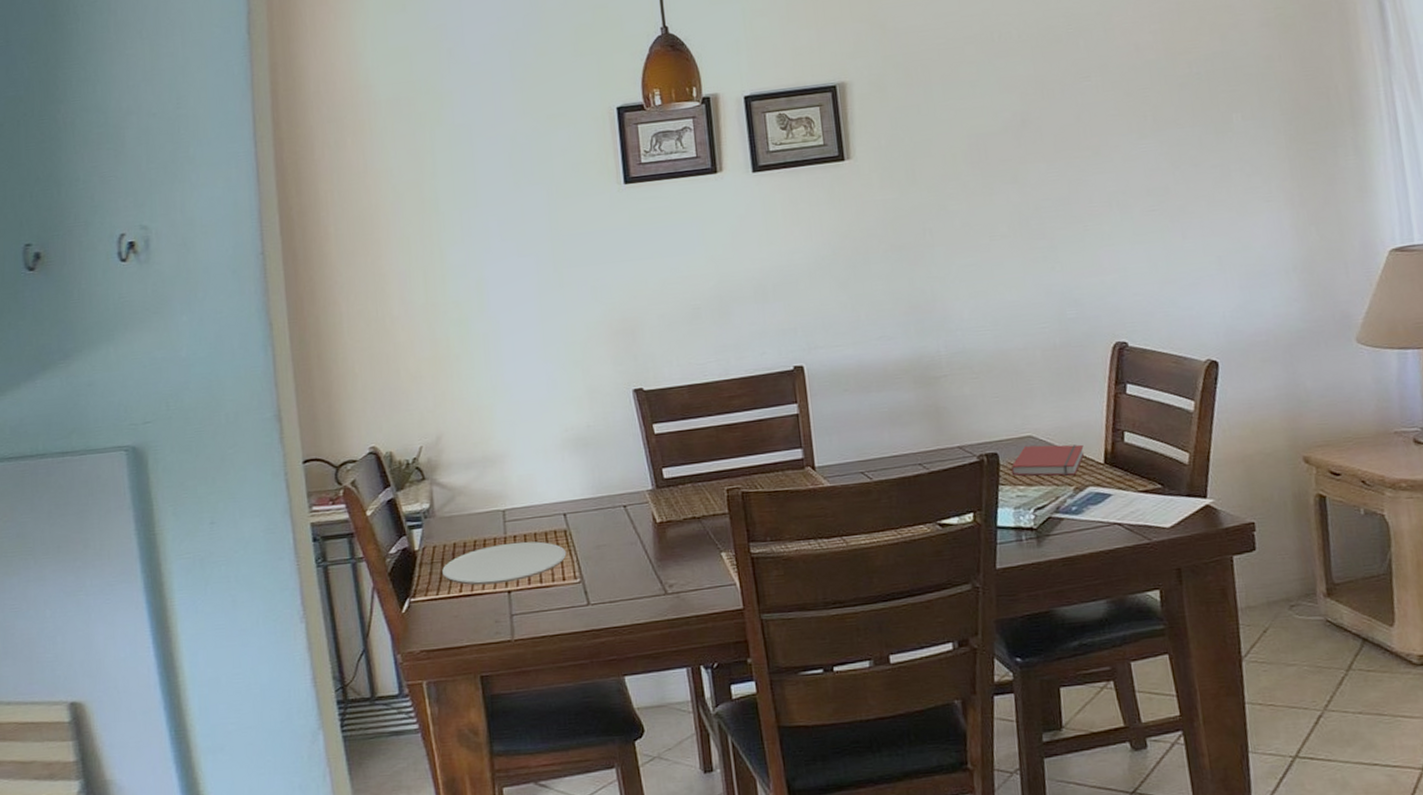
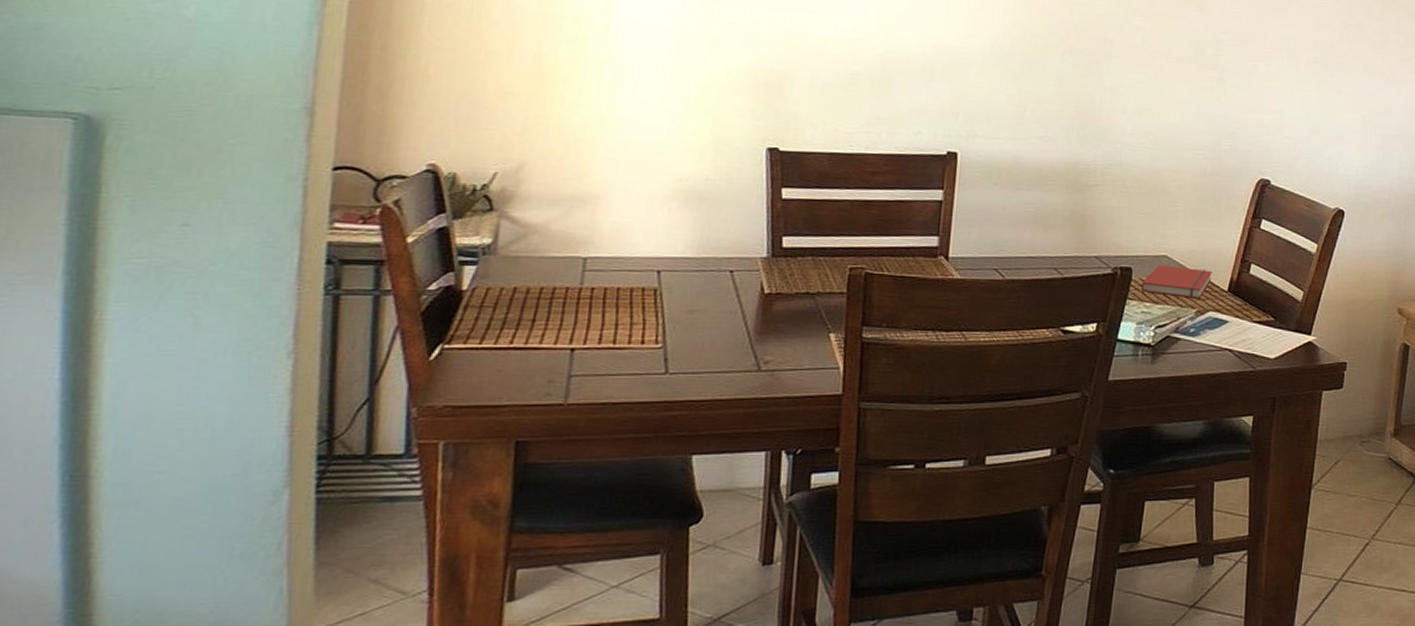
plate: present [442,541,567,586] -> none [492,295,653,339]

